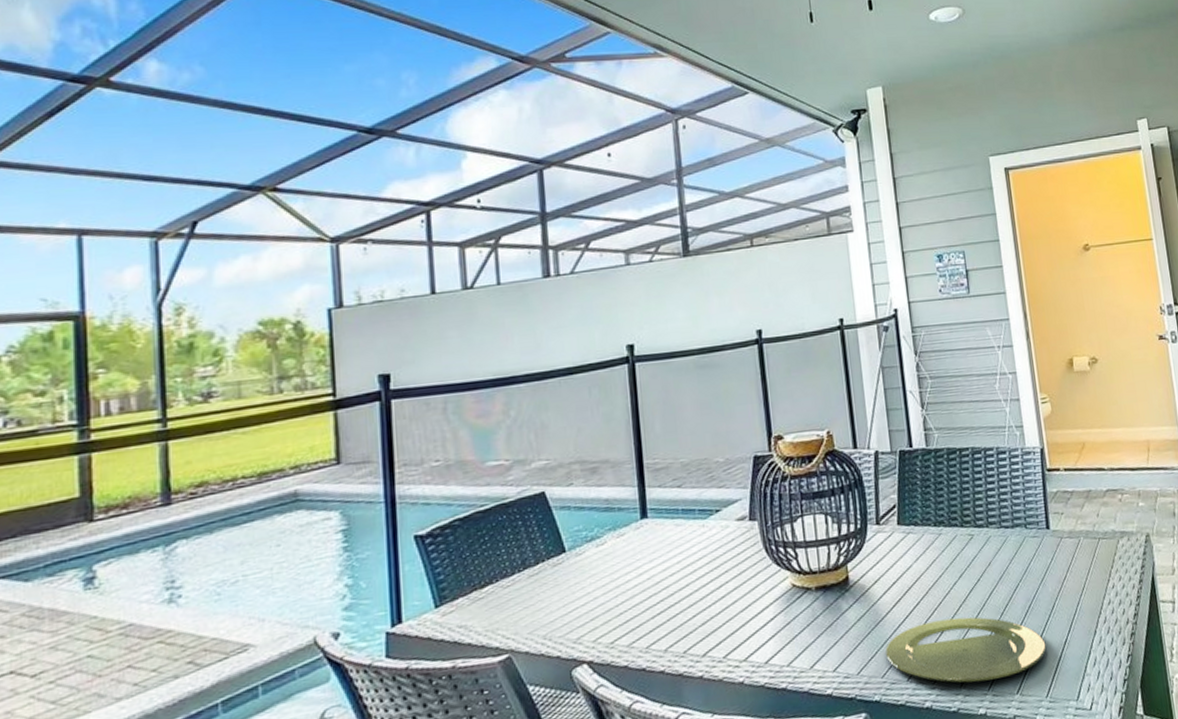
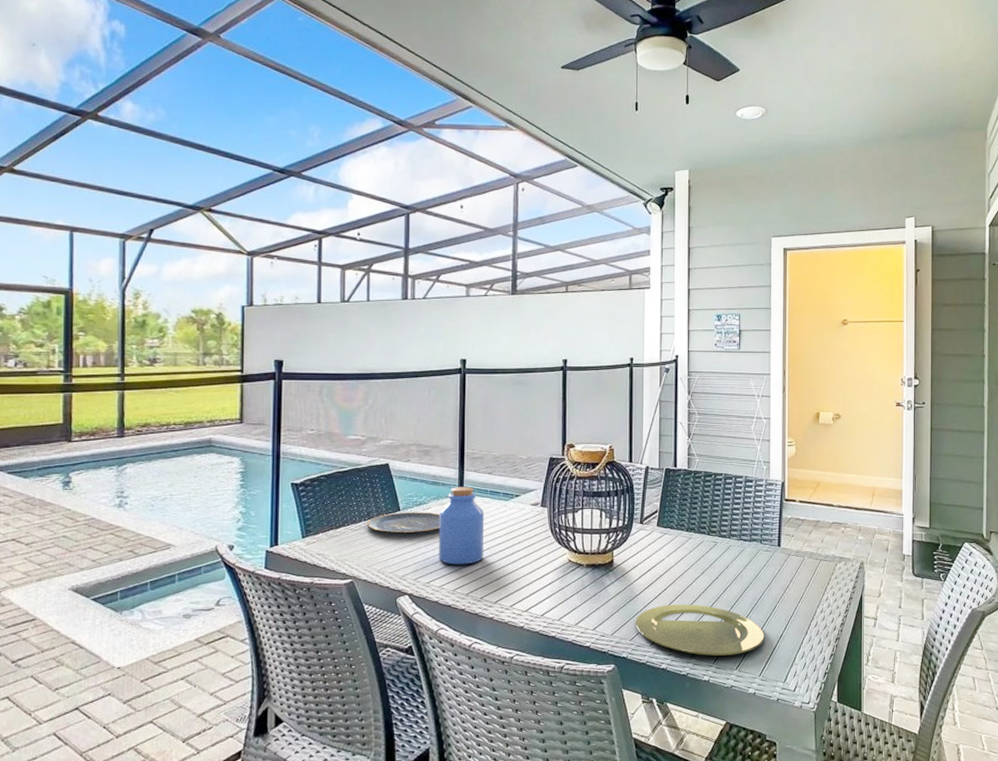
plate: none [521,548,620,584] -> present [366,512,440,534]
jar: none [618,508,683,614] -> present [438,486,485,565]

